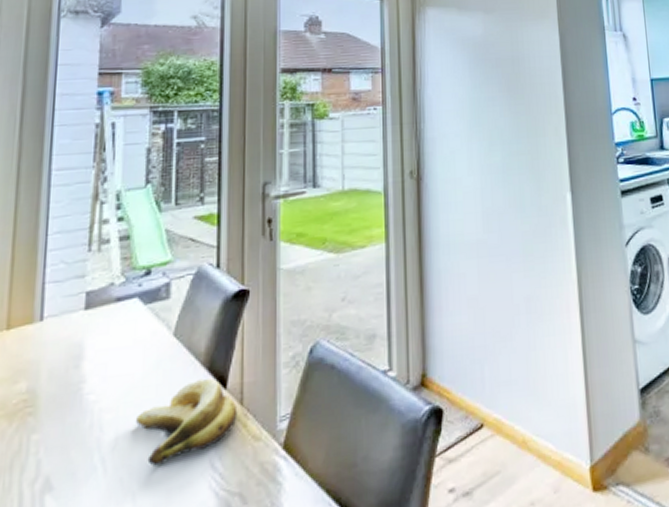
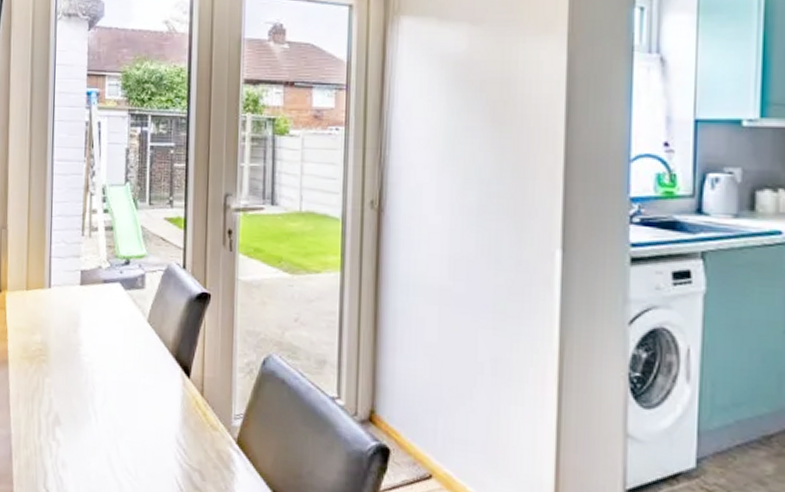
banana: present [136,377,238,466] -> none [119,364,199,428]

